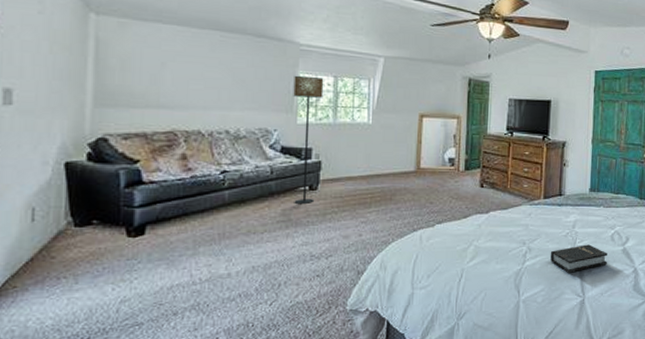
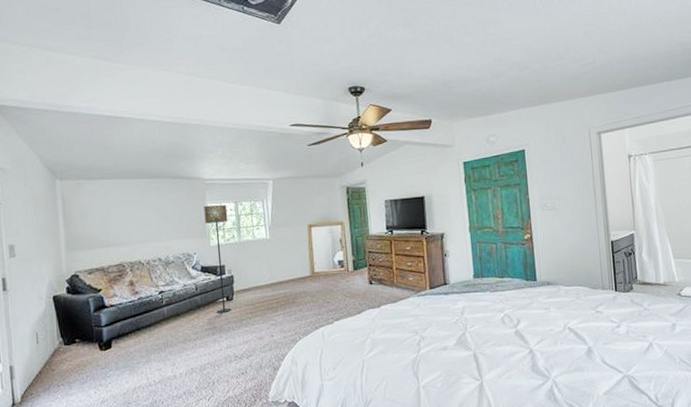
hardback book: present [550,244,608,273] -> none [443,329,502,358]

